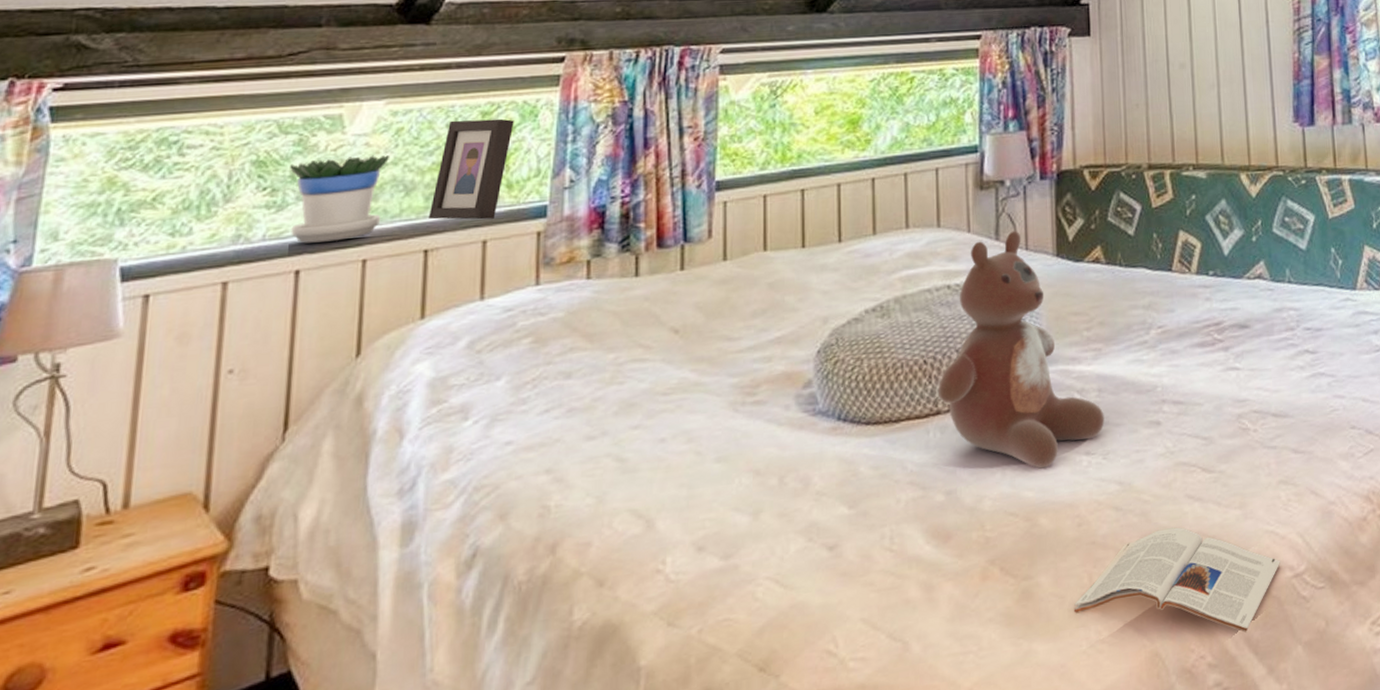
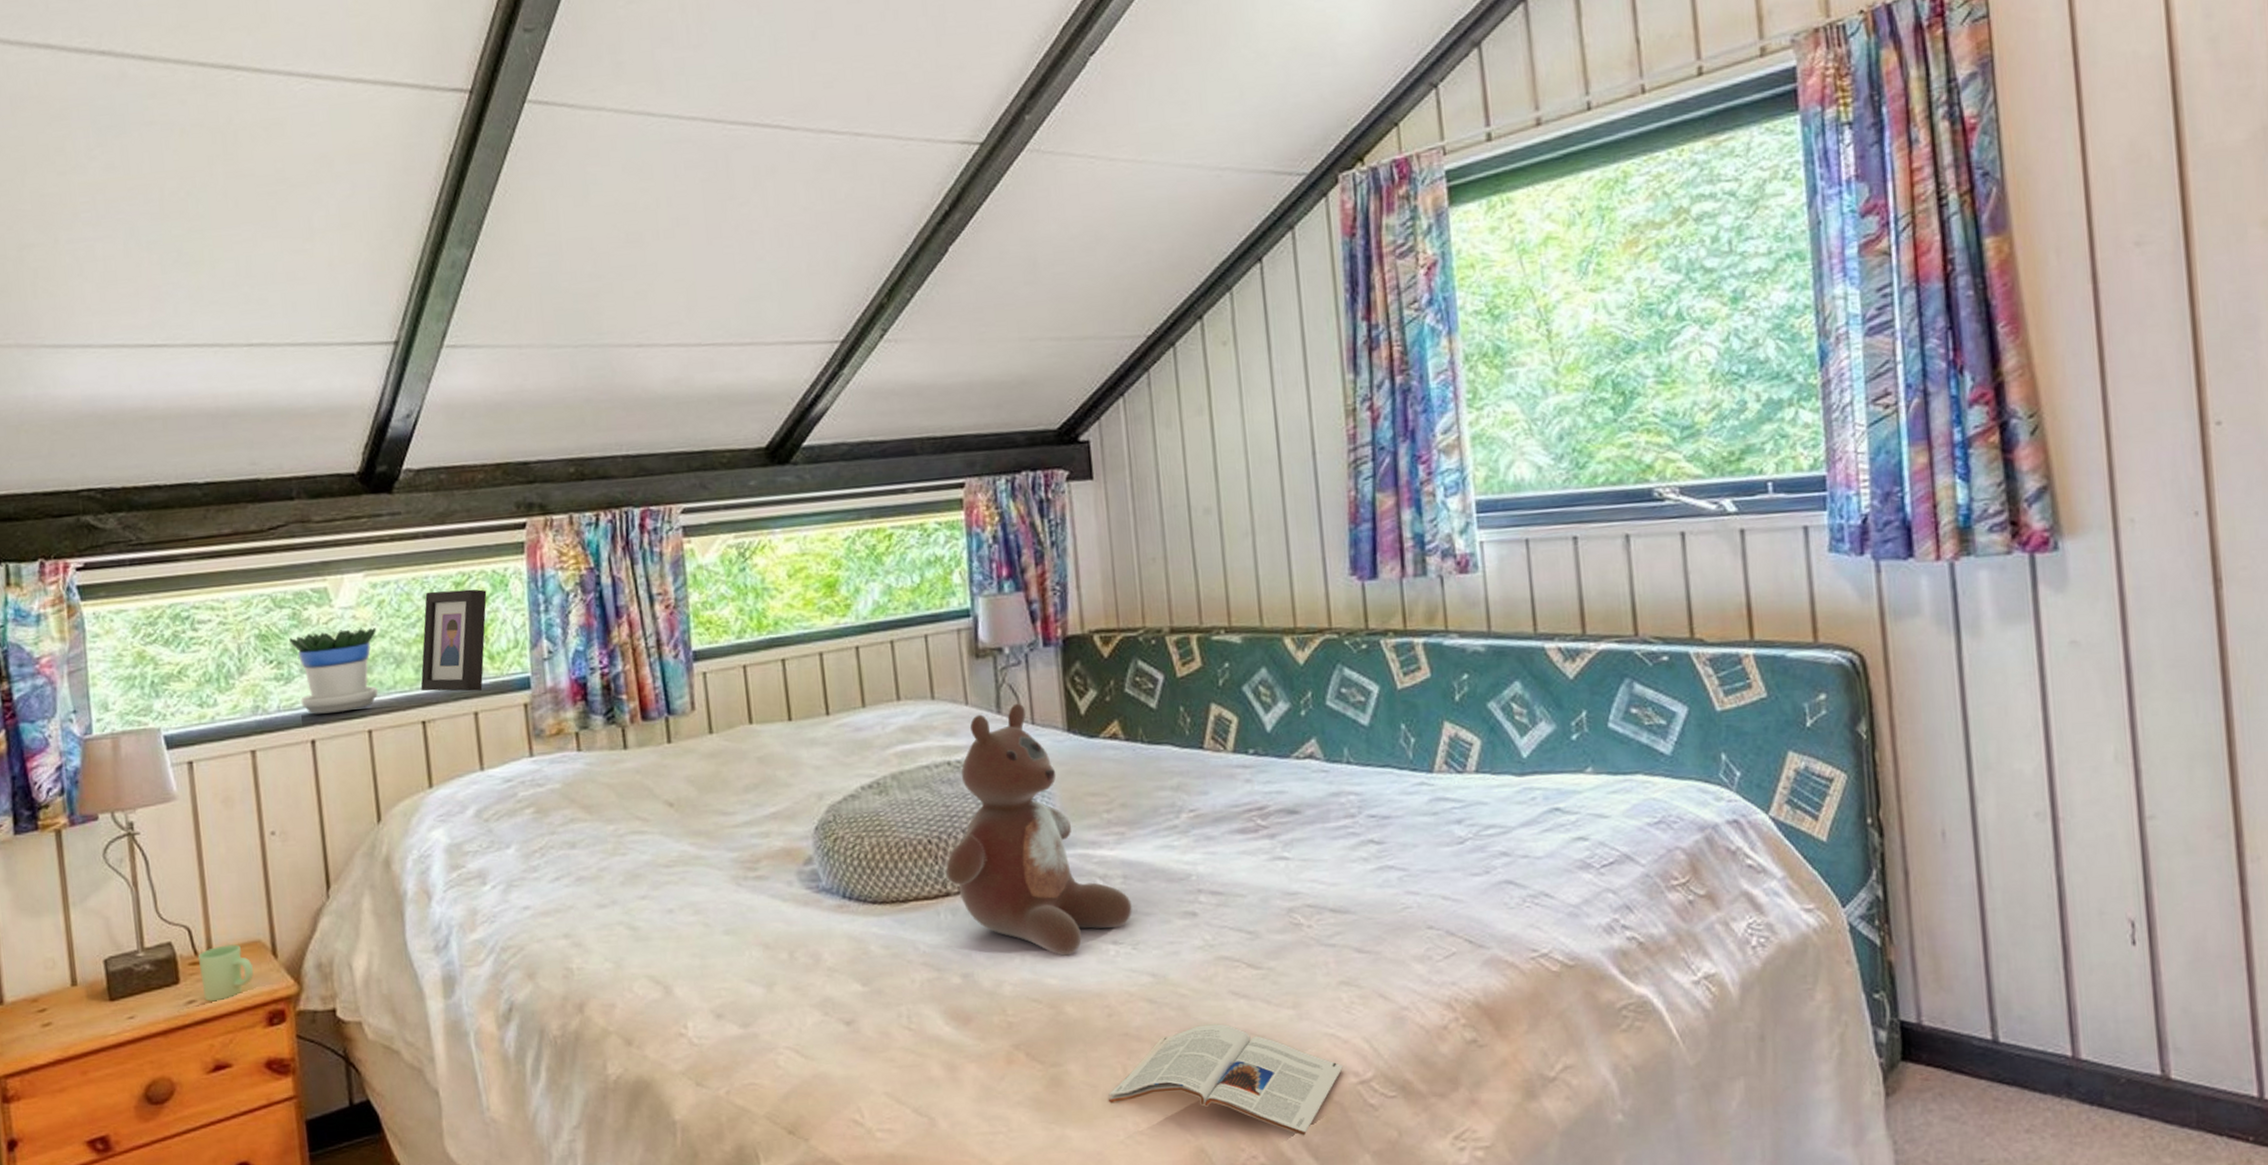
mug: none [107,498,176,568] -> present [197,943,254,1002]

